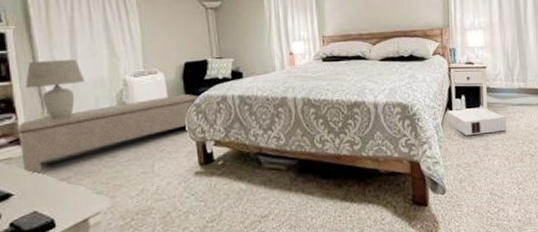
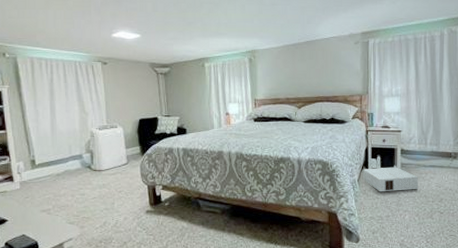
bench: present [17,94,201,174] -> none [11,146,152,205]
lamp: present [25,58,85,119] -> none [17,113,61,162]

